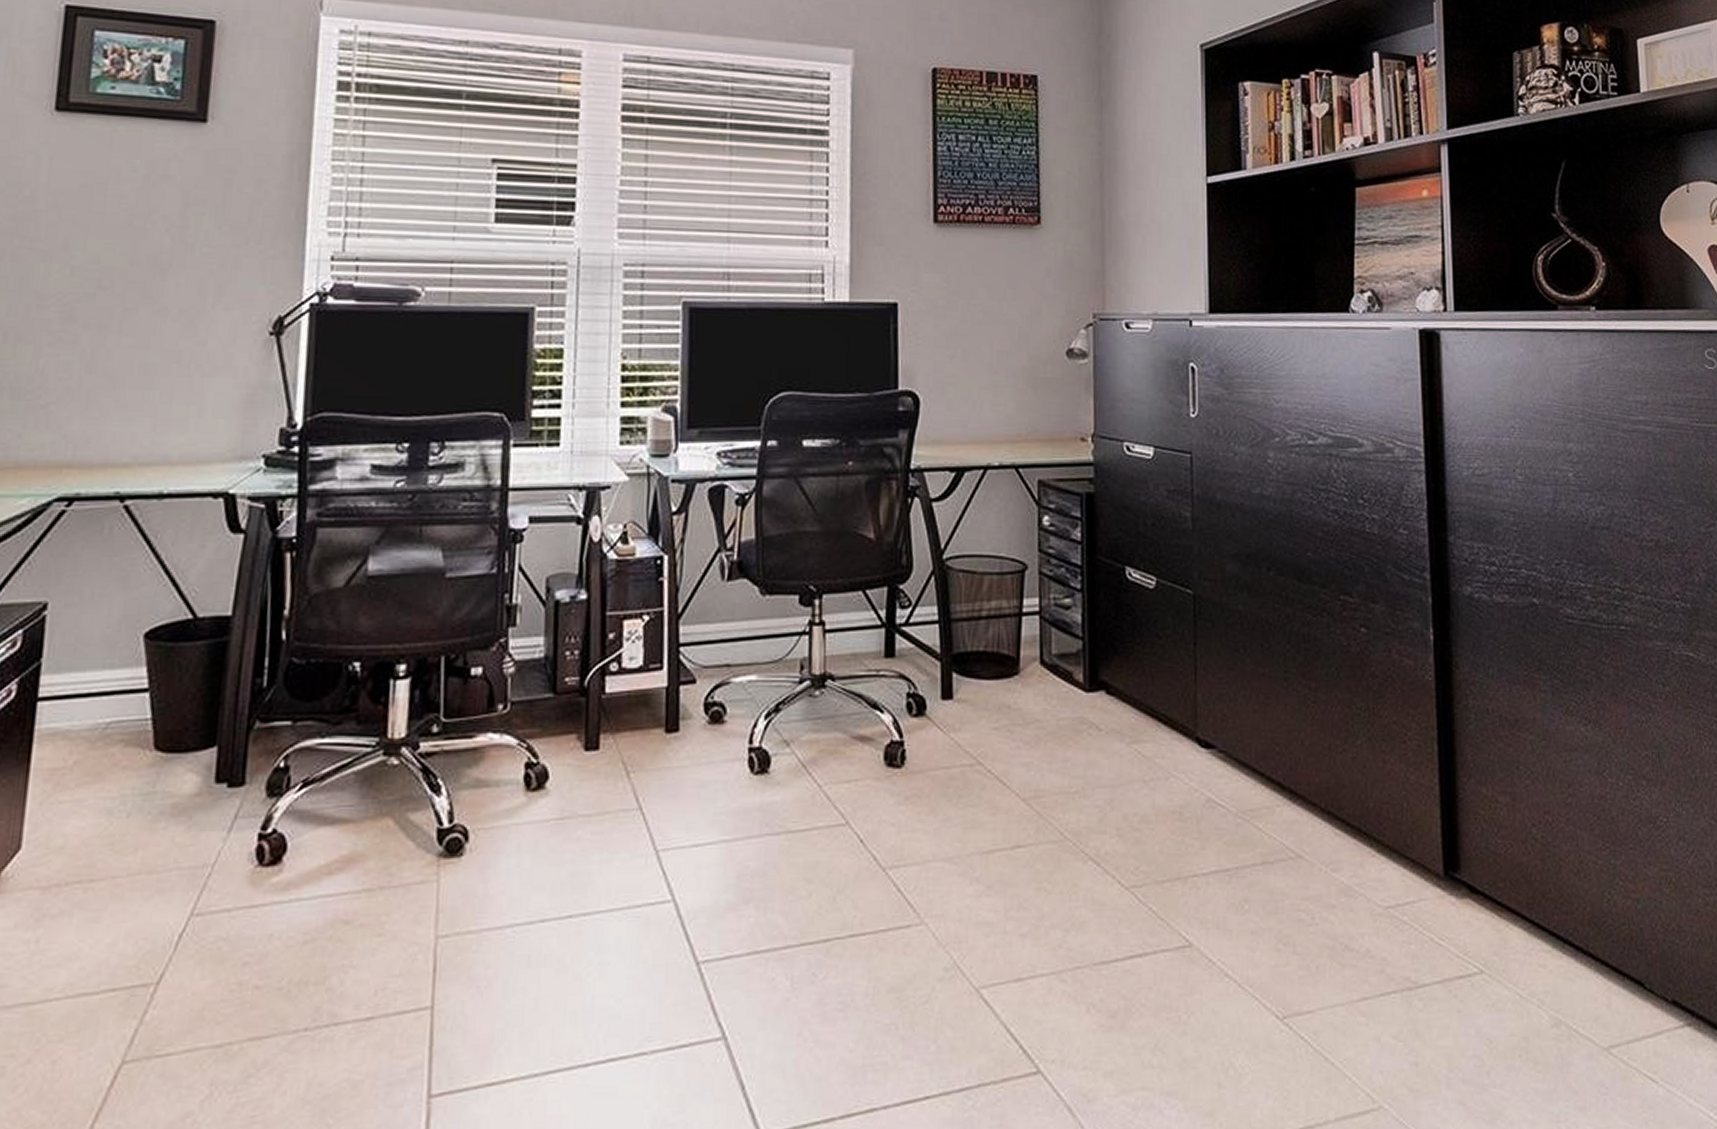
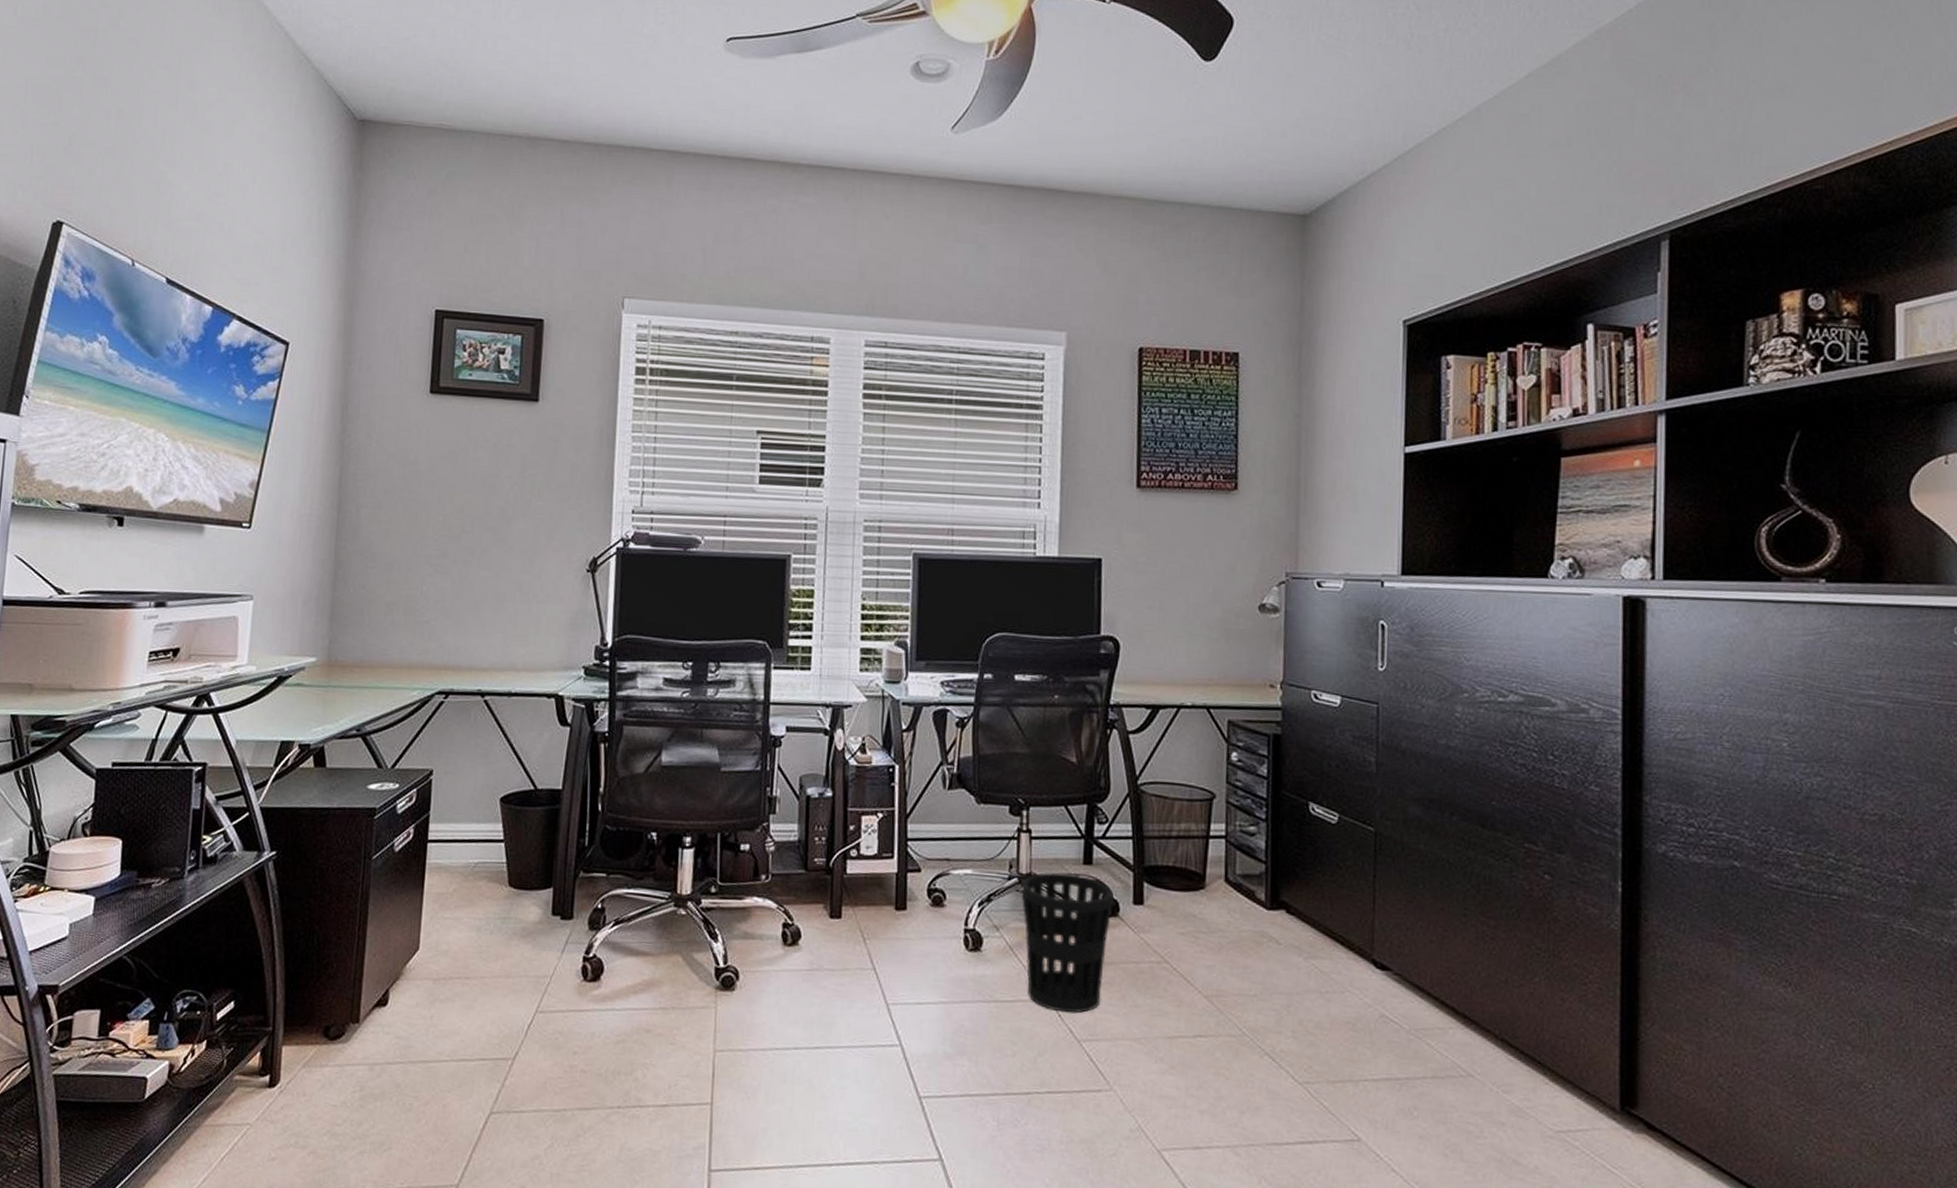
wastebasket: none [814,669,921,837] -> present [1021,872,1115,1013]

